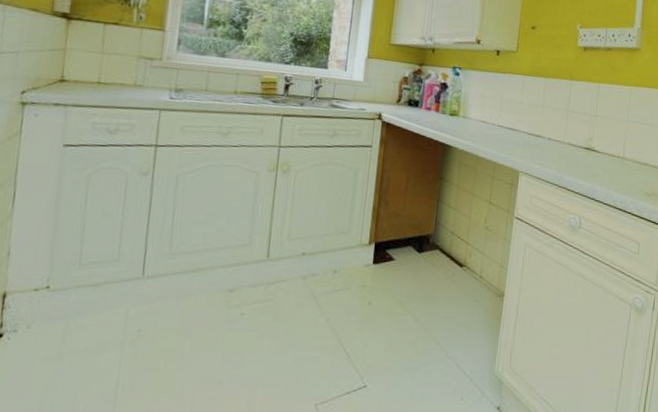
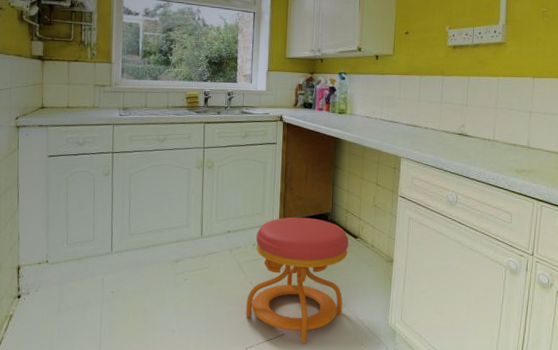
stool: none [318,238,453,397] -> present [246,217,349,343]

